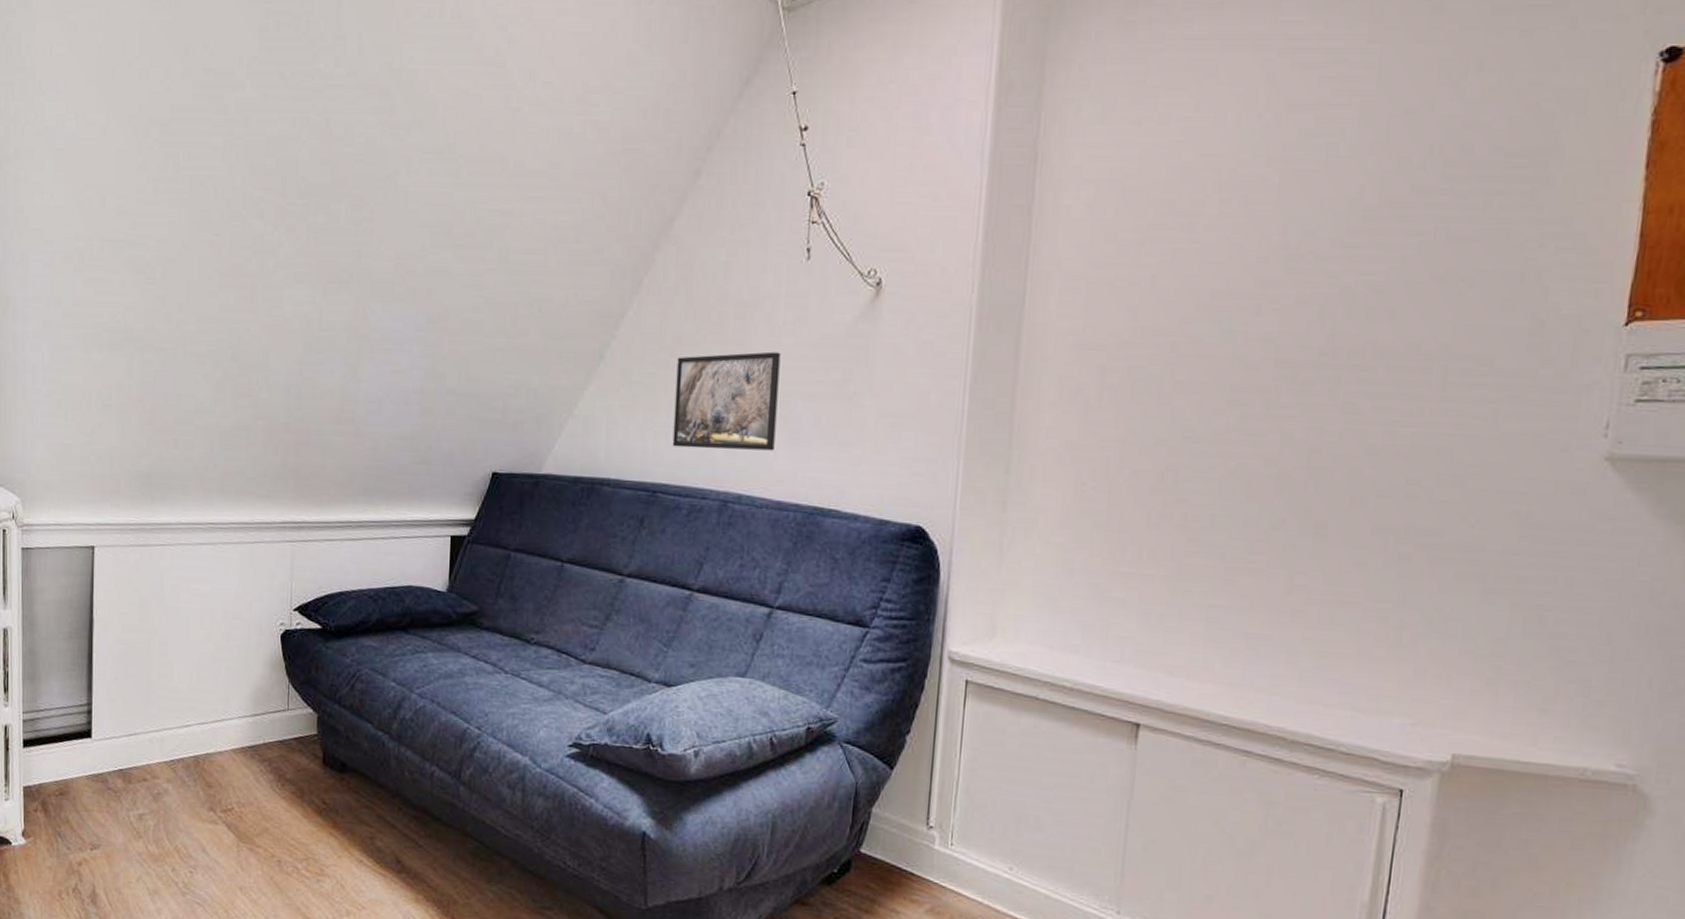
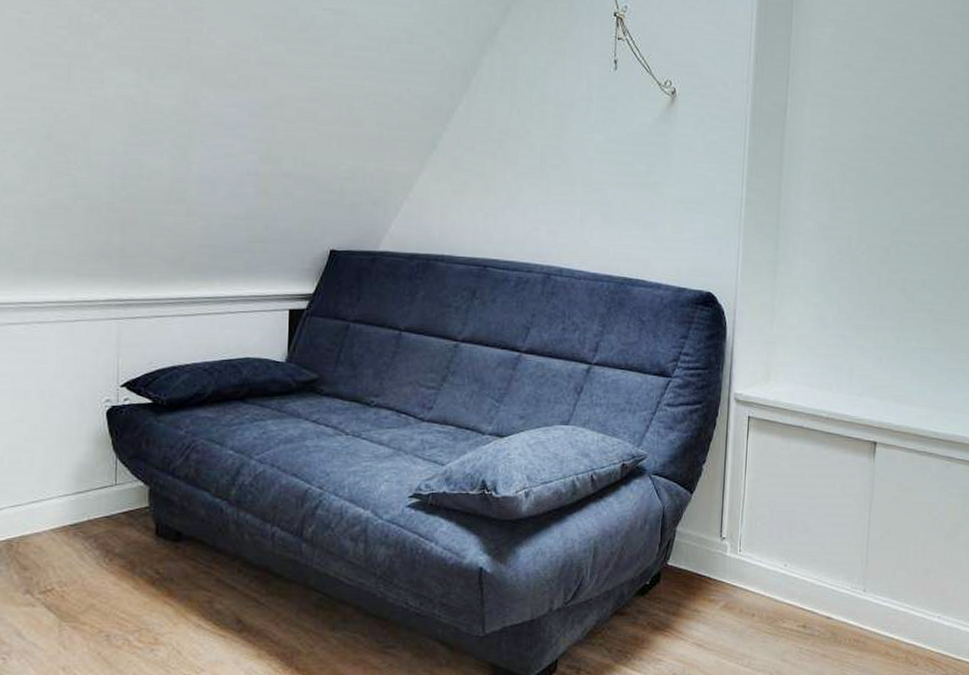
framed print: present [672,351,781,451] -> none [500,146,594,231]

